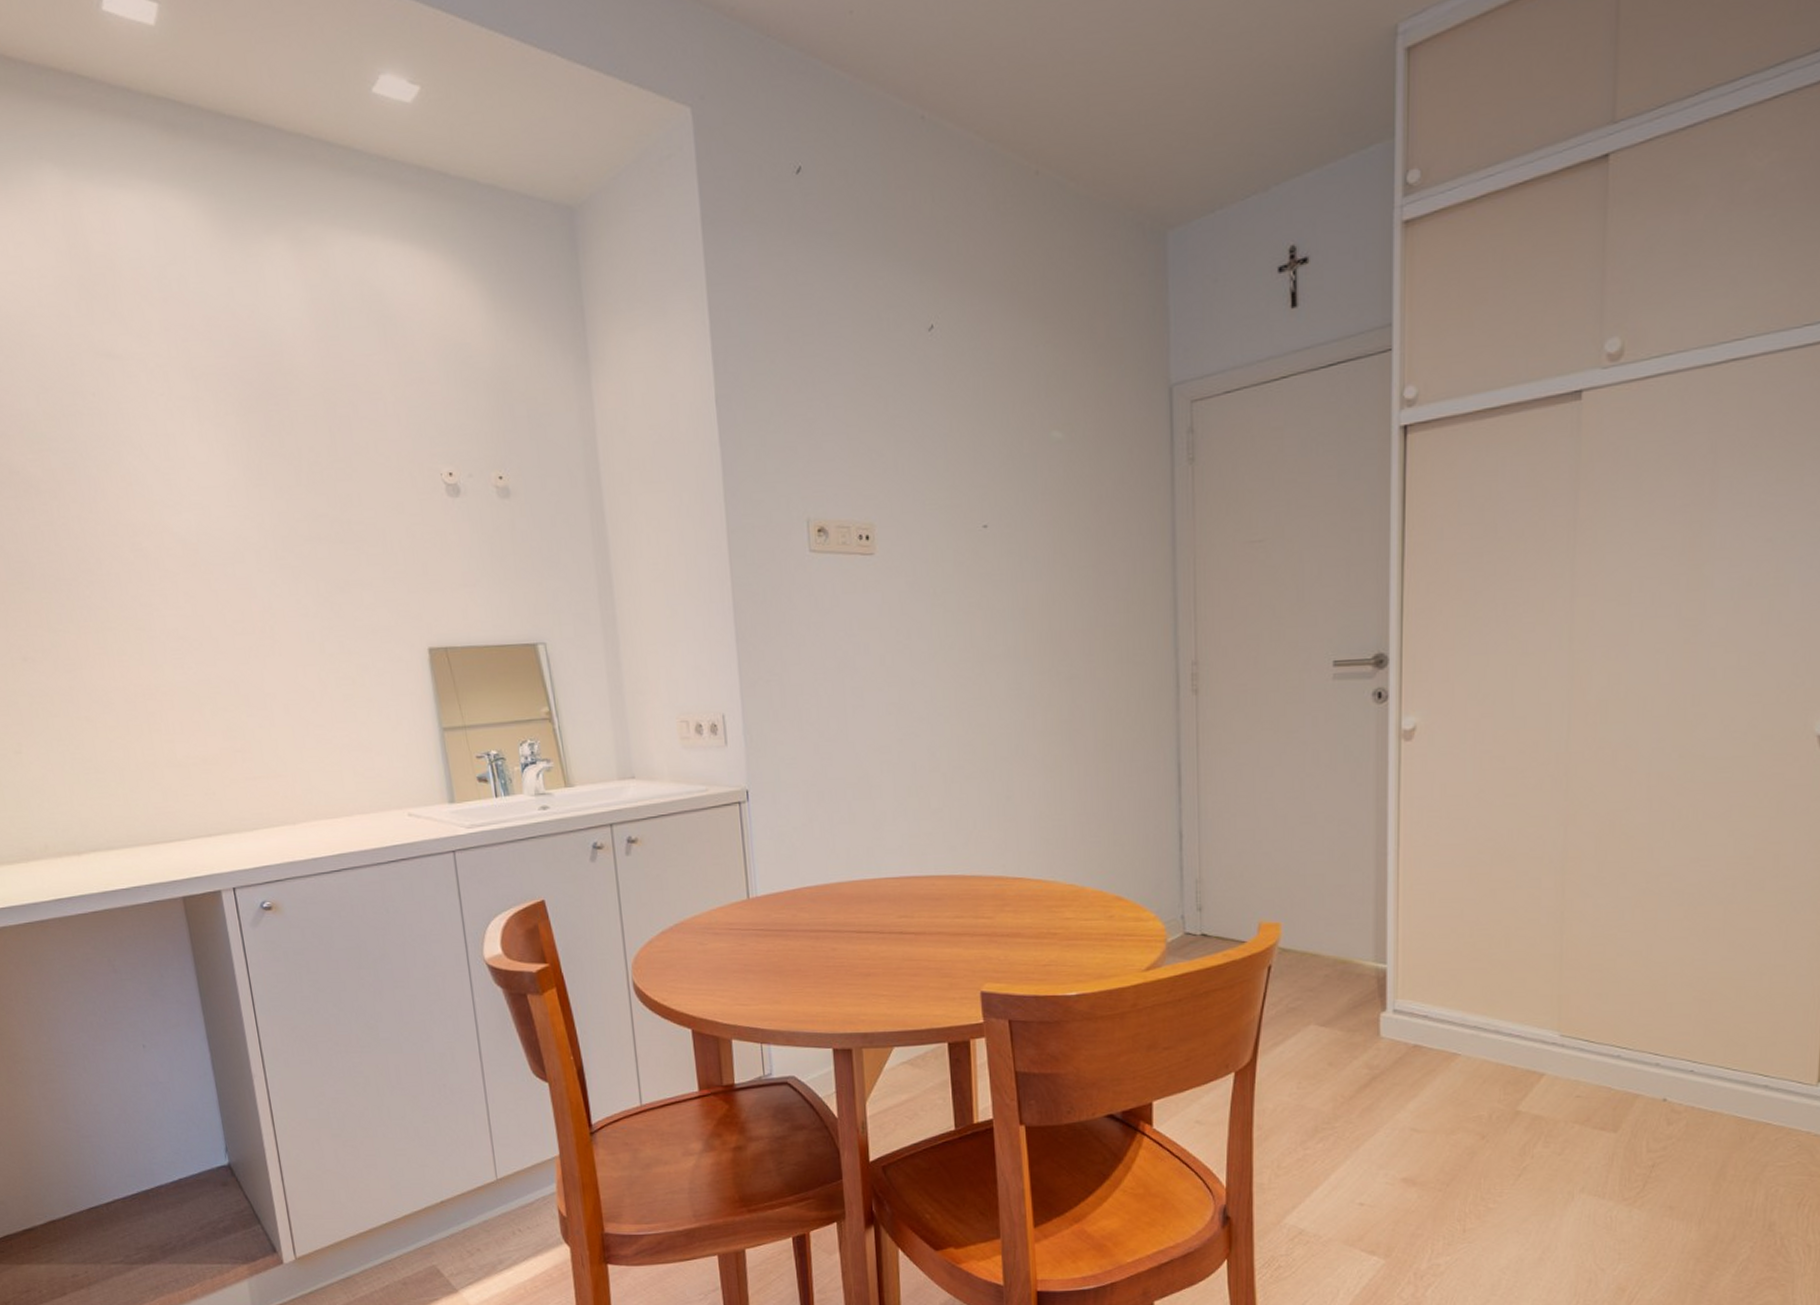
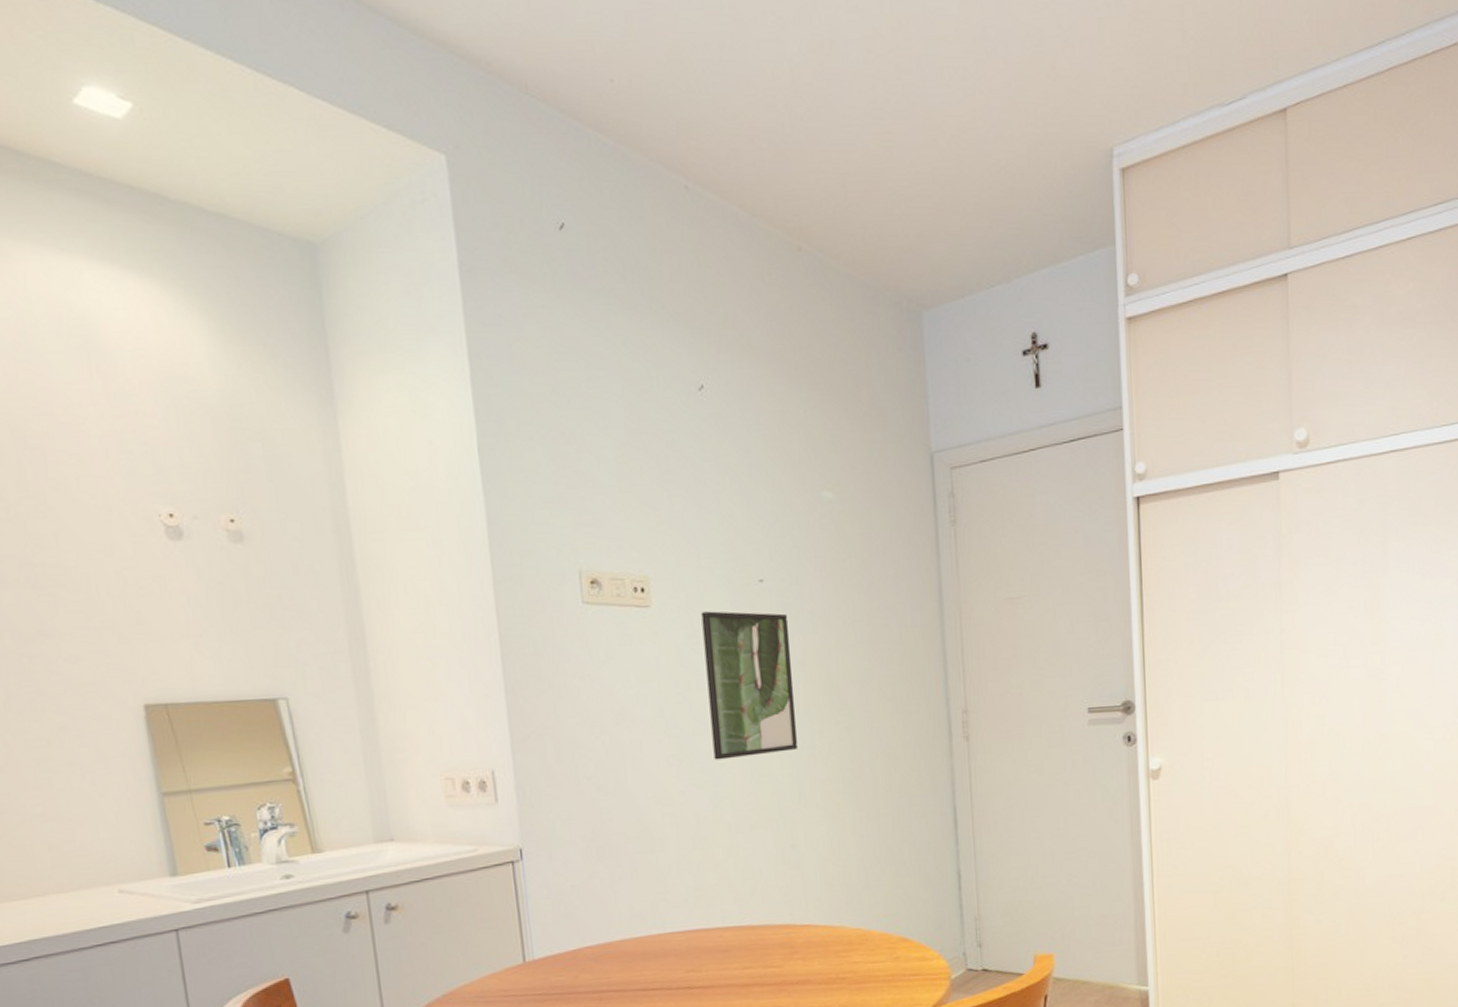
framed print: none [924,558,1017,709] -> present [701,611,799,760]

